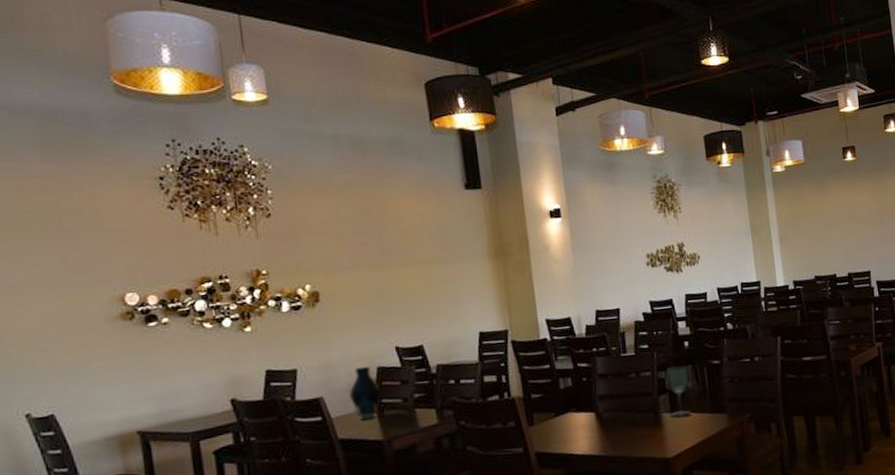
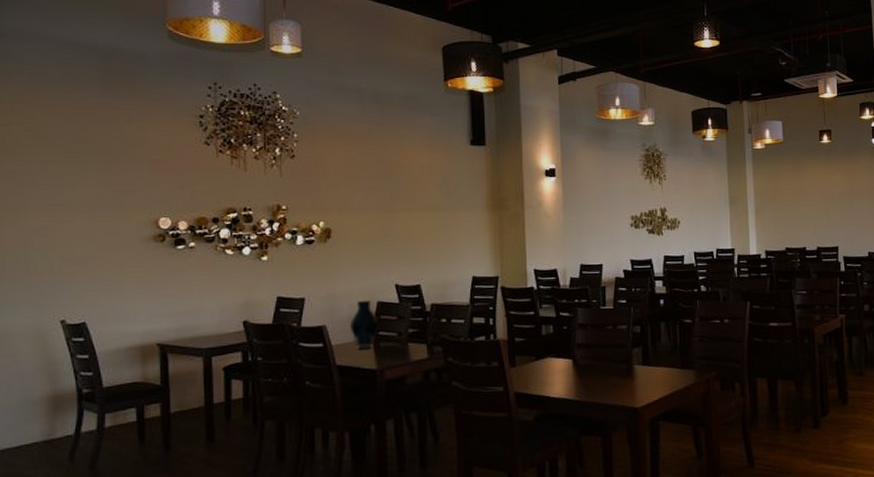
wine glass: present [664,365,692,418] -> none [638,321,664,371]

